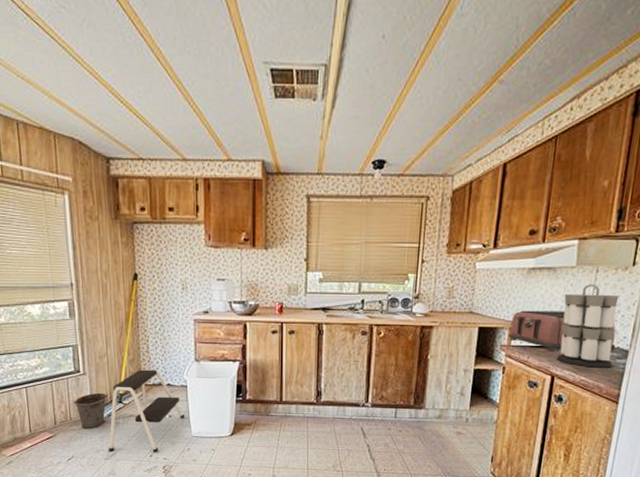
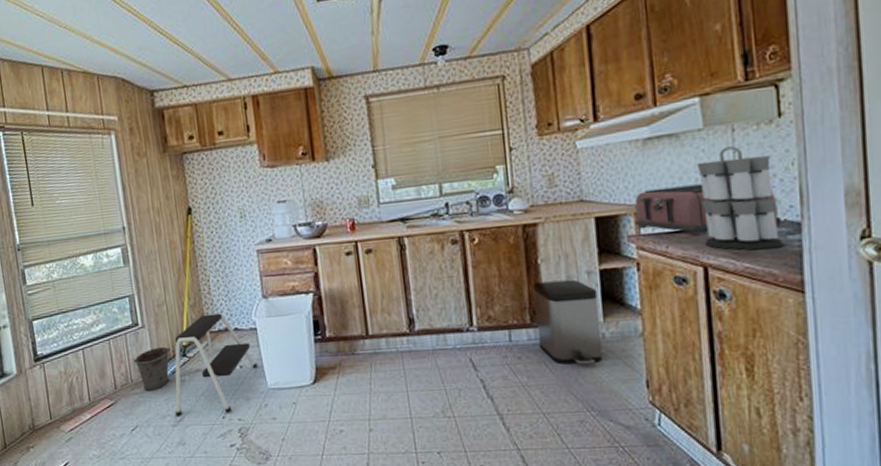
pedal bin: none [417,374,469,441] -> present [532,279,603,365]

